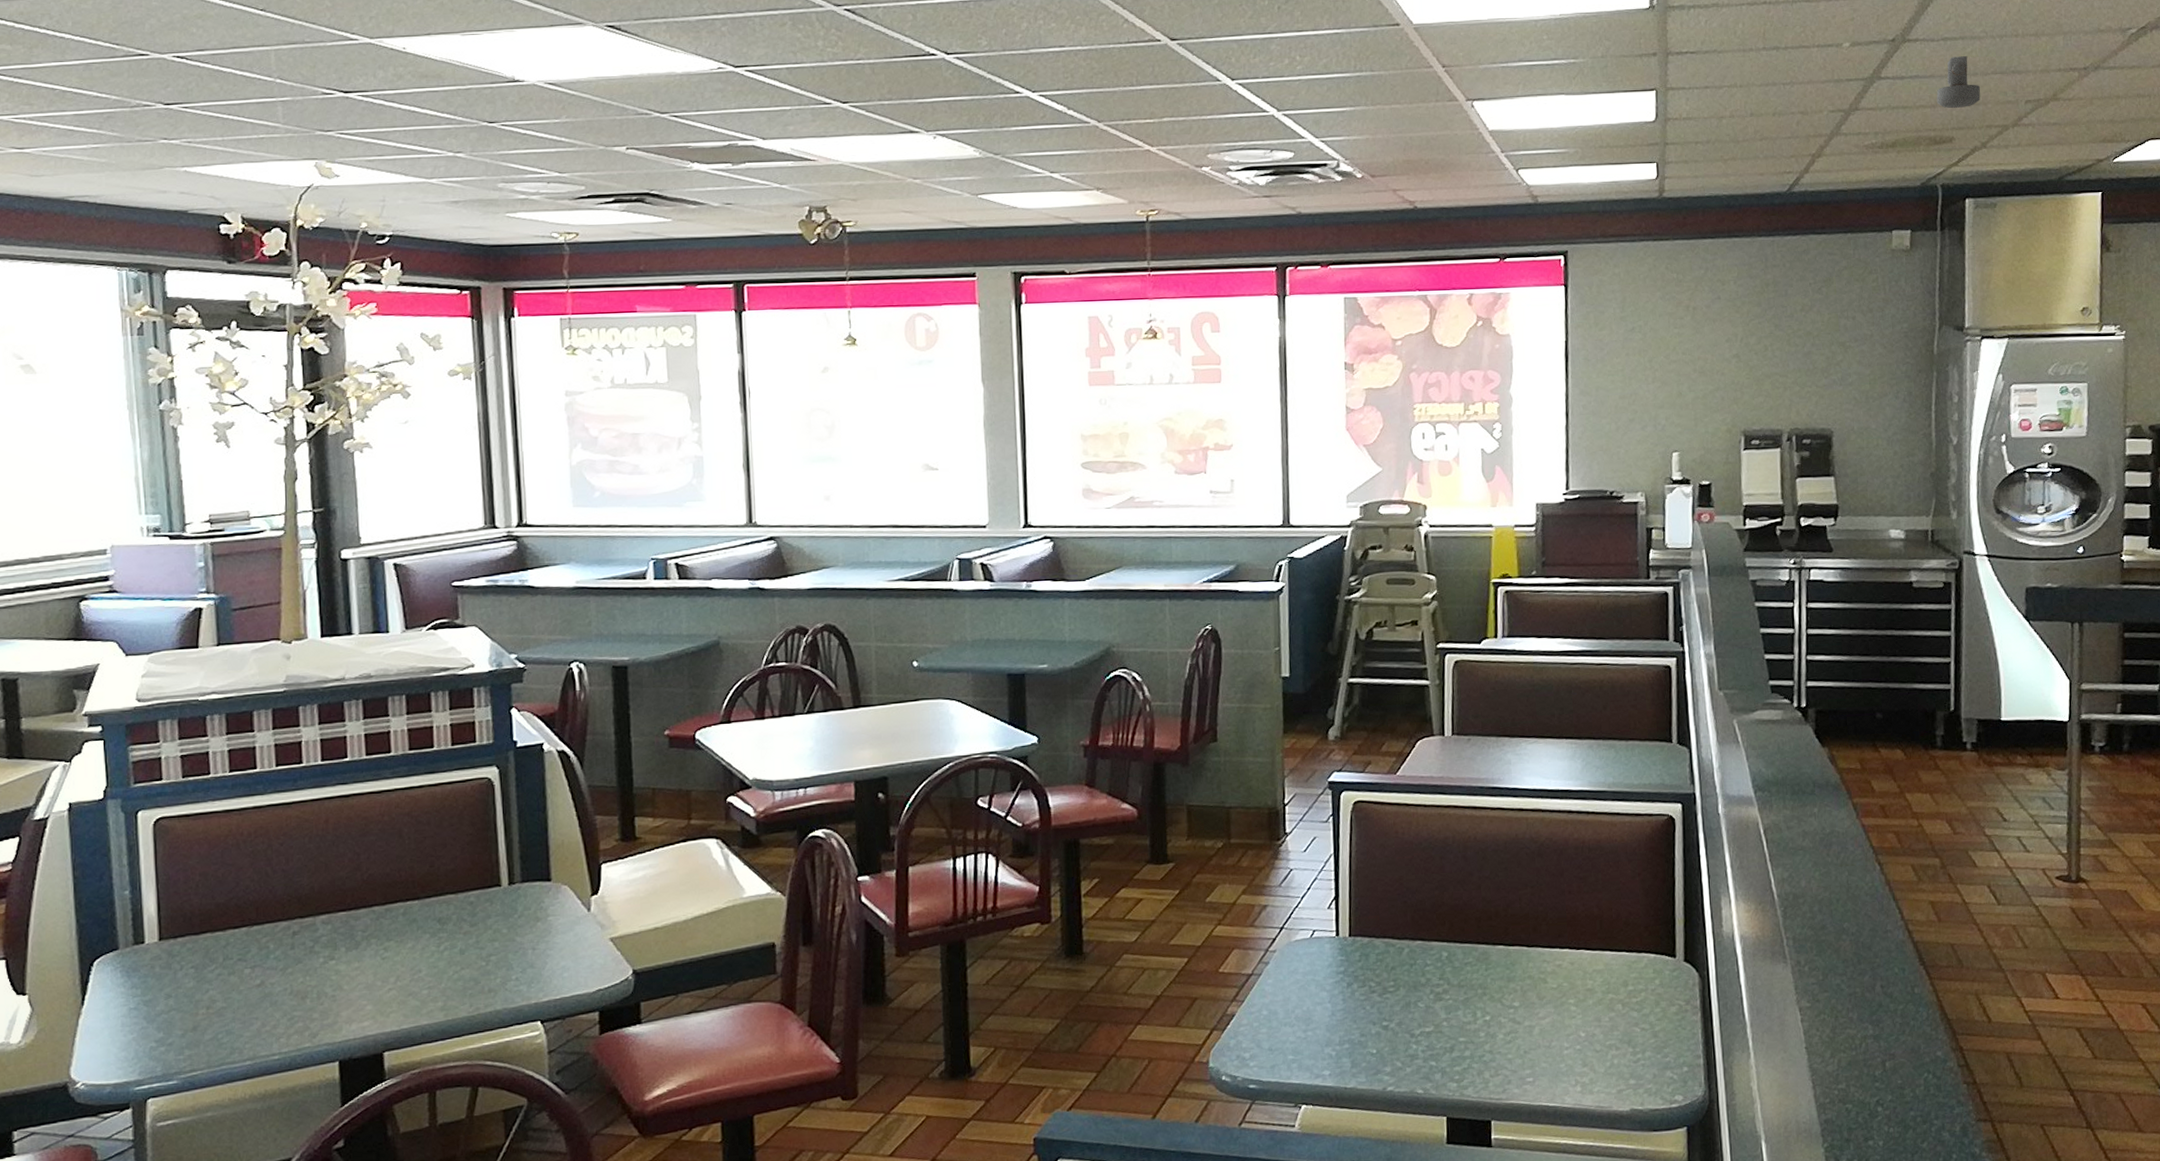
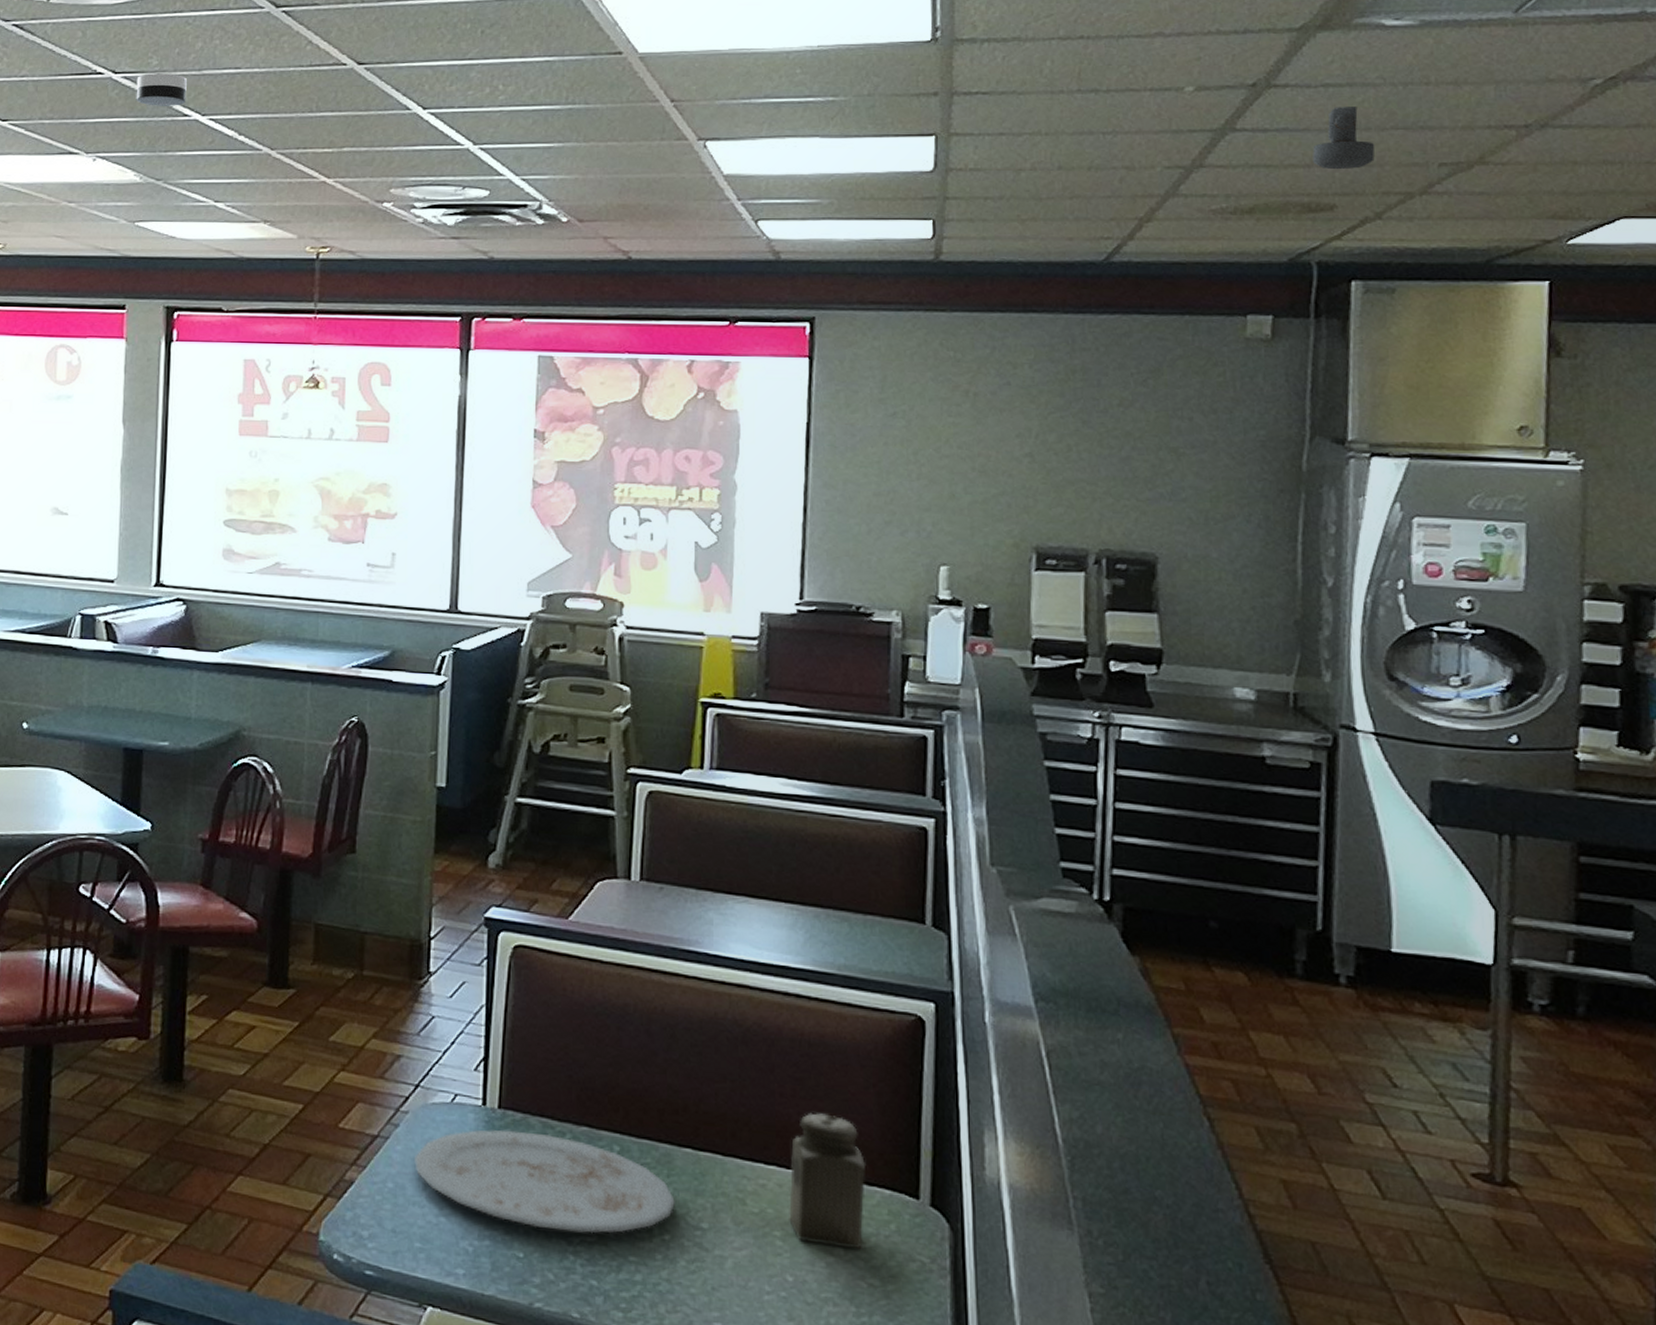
smoke detector: none [968,53,1016,85] -> present [136,73,187,106]
plate: none [1283,951,1493,1027] -> present [414,1130,675,1234]
salt shaker: none [1579,902,1636,1004] -> present [787,1112,867,1250]

